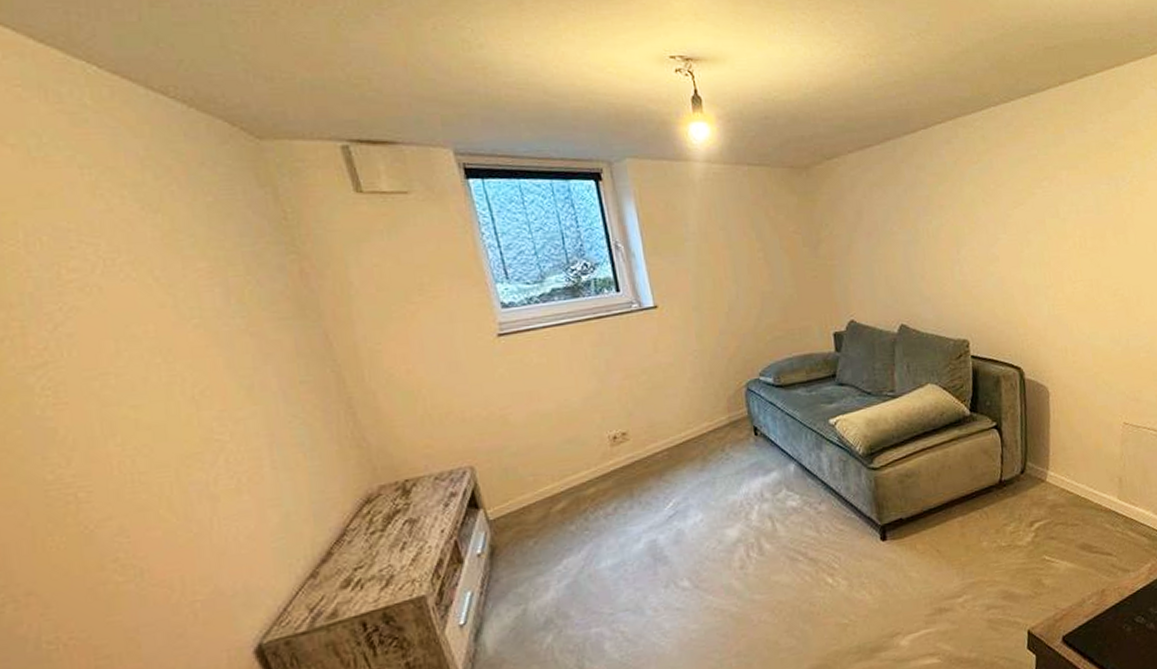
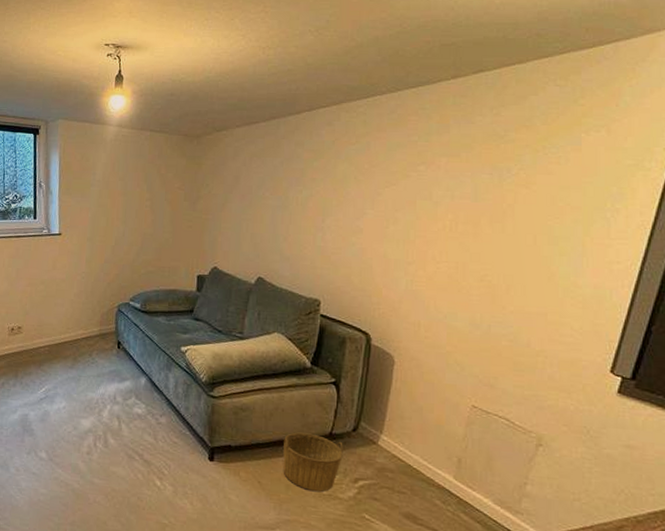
basket: none [954,485,1016,546] -> present [283,432,343,492]

